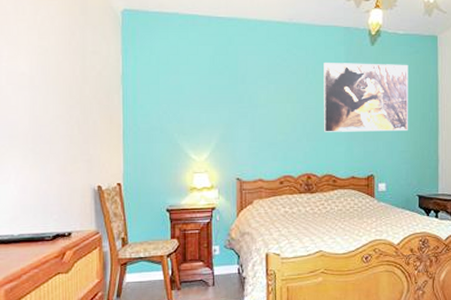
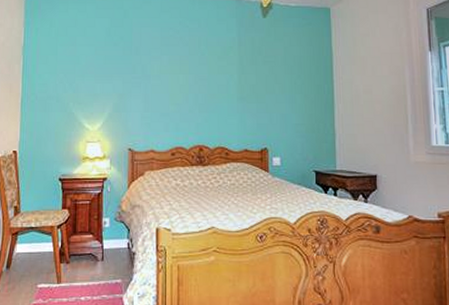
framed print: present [324,63,409,132] -> none [216,35,303,104]

